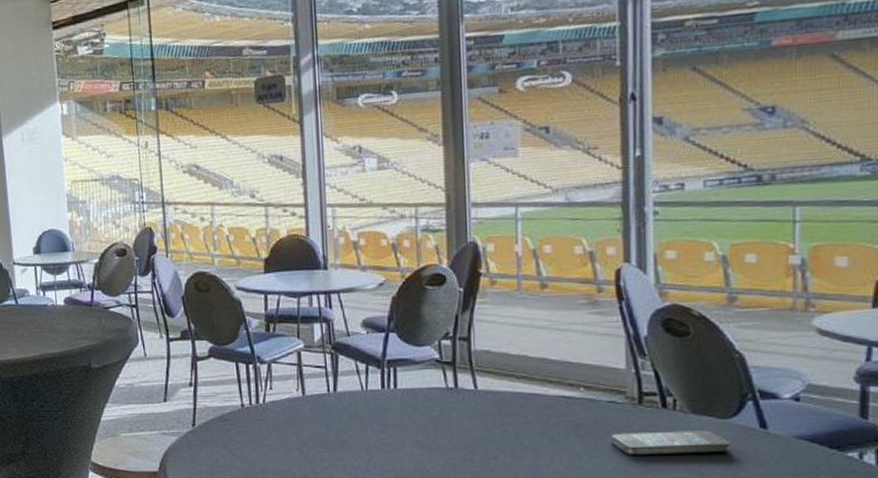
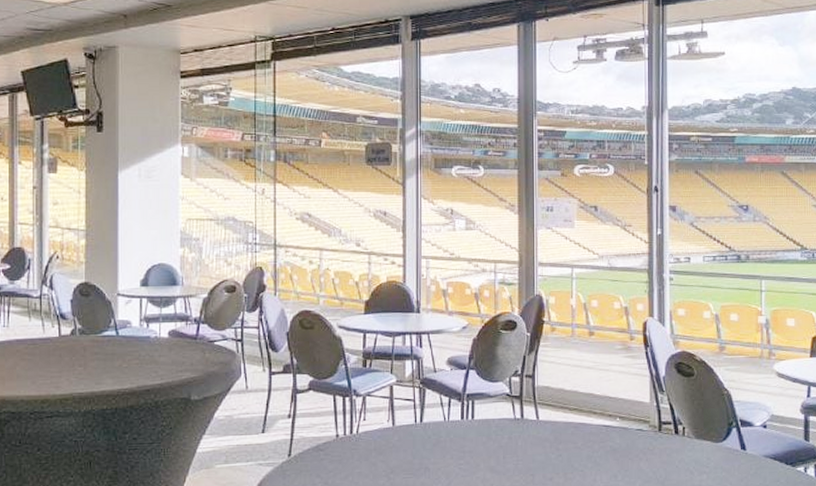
smartphone: present [610,430,732,456] -> none [638,452,723,475]

